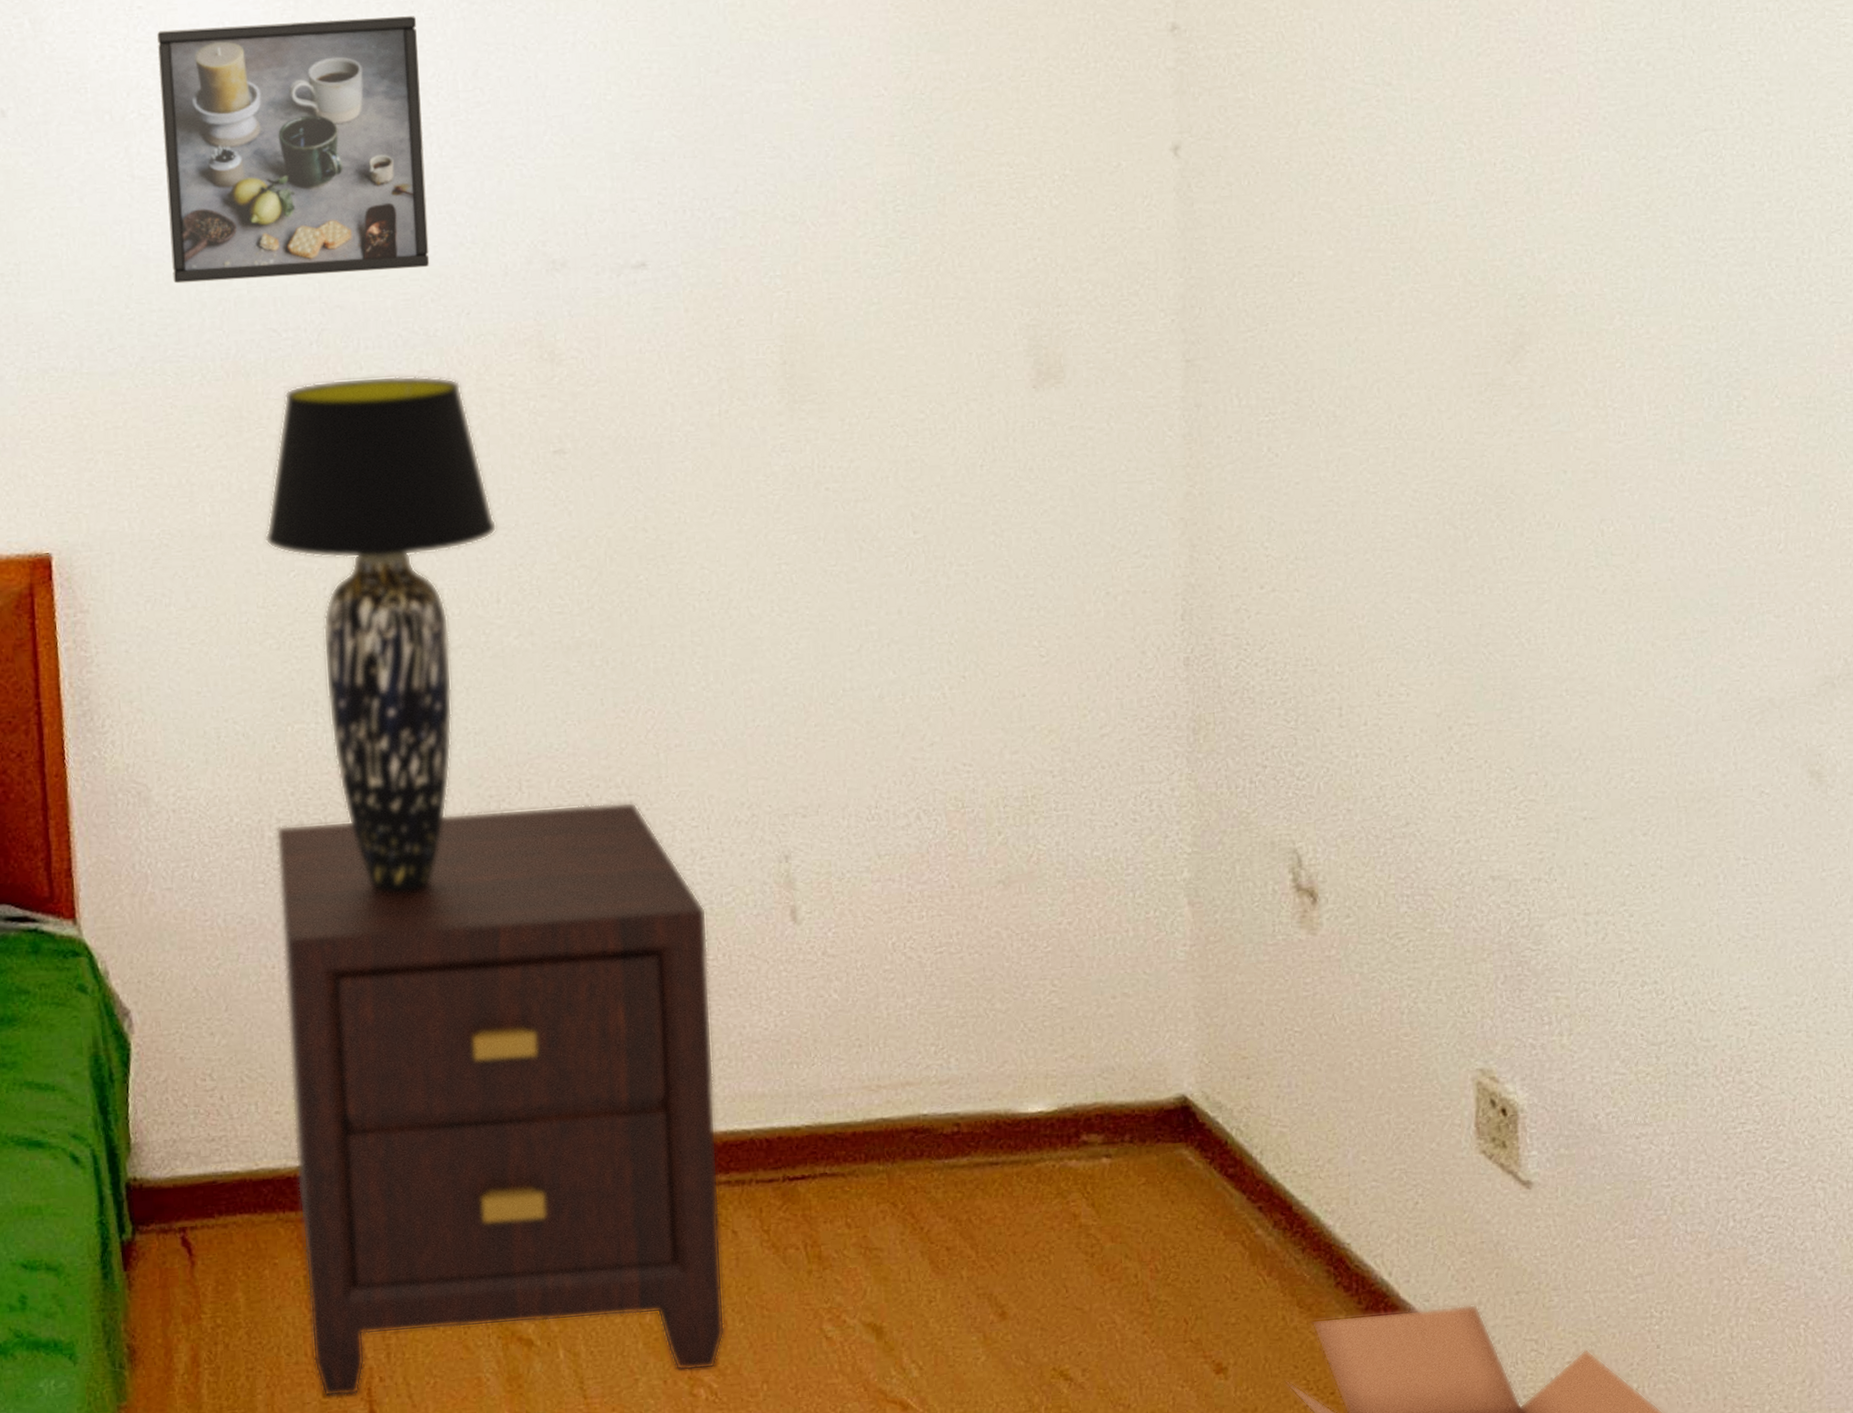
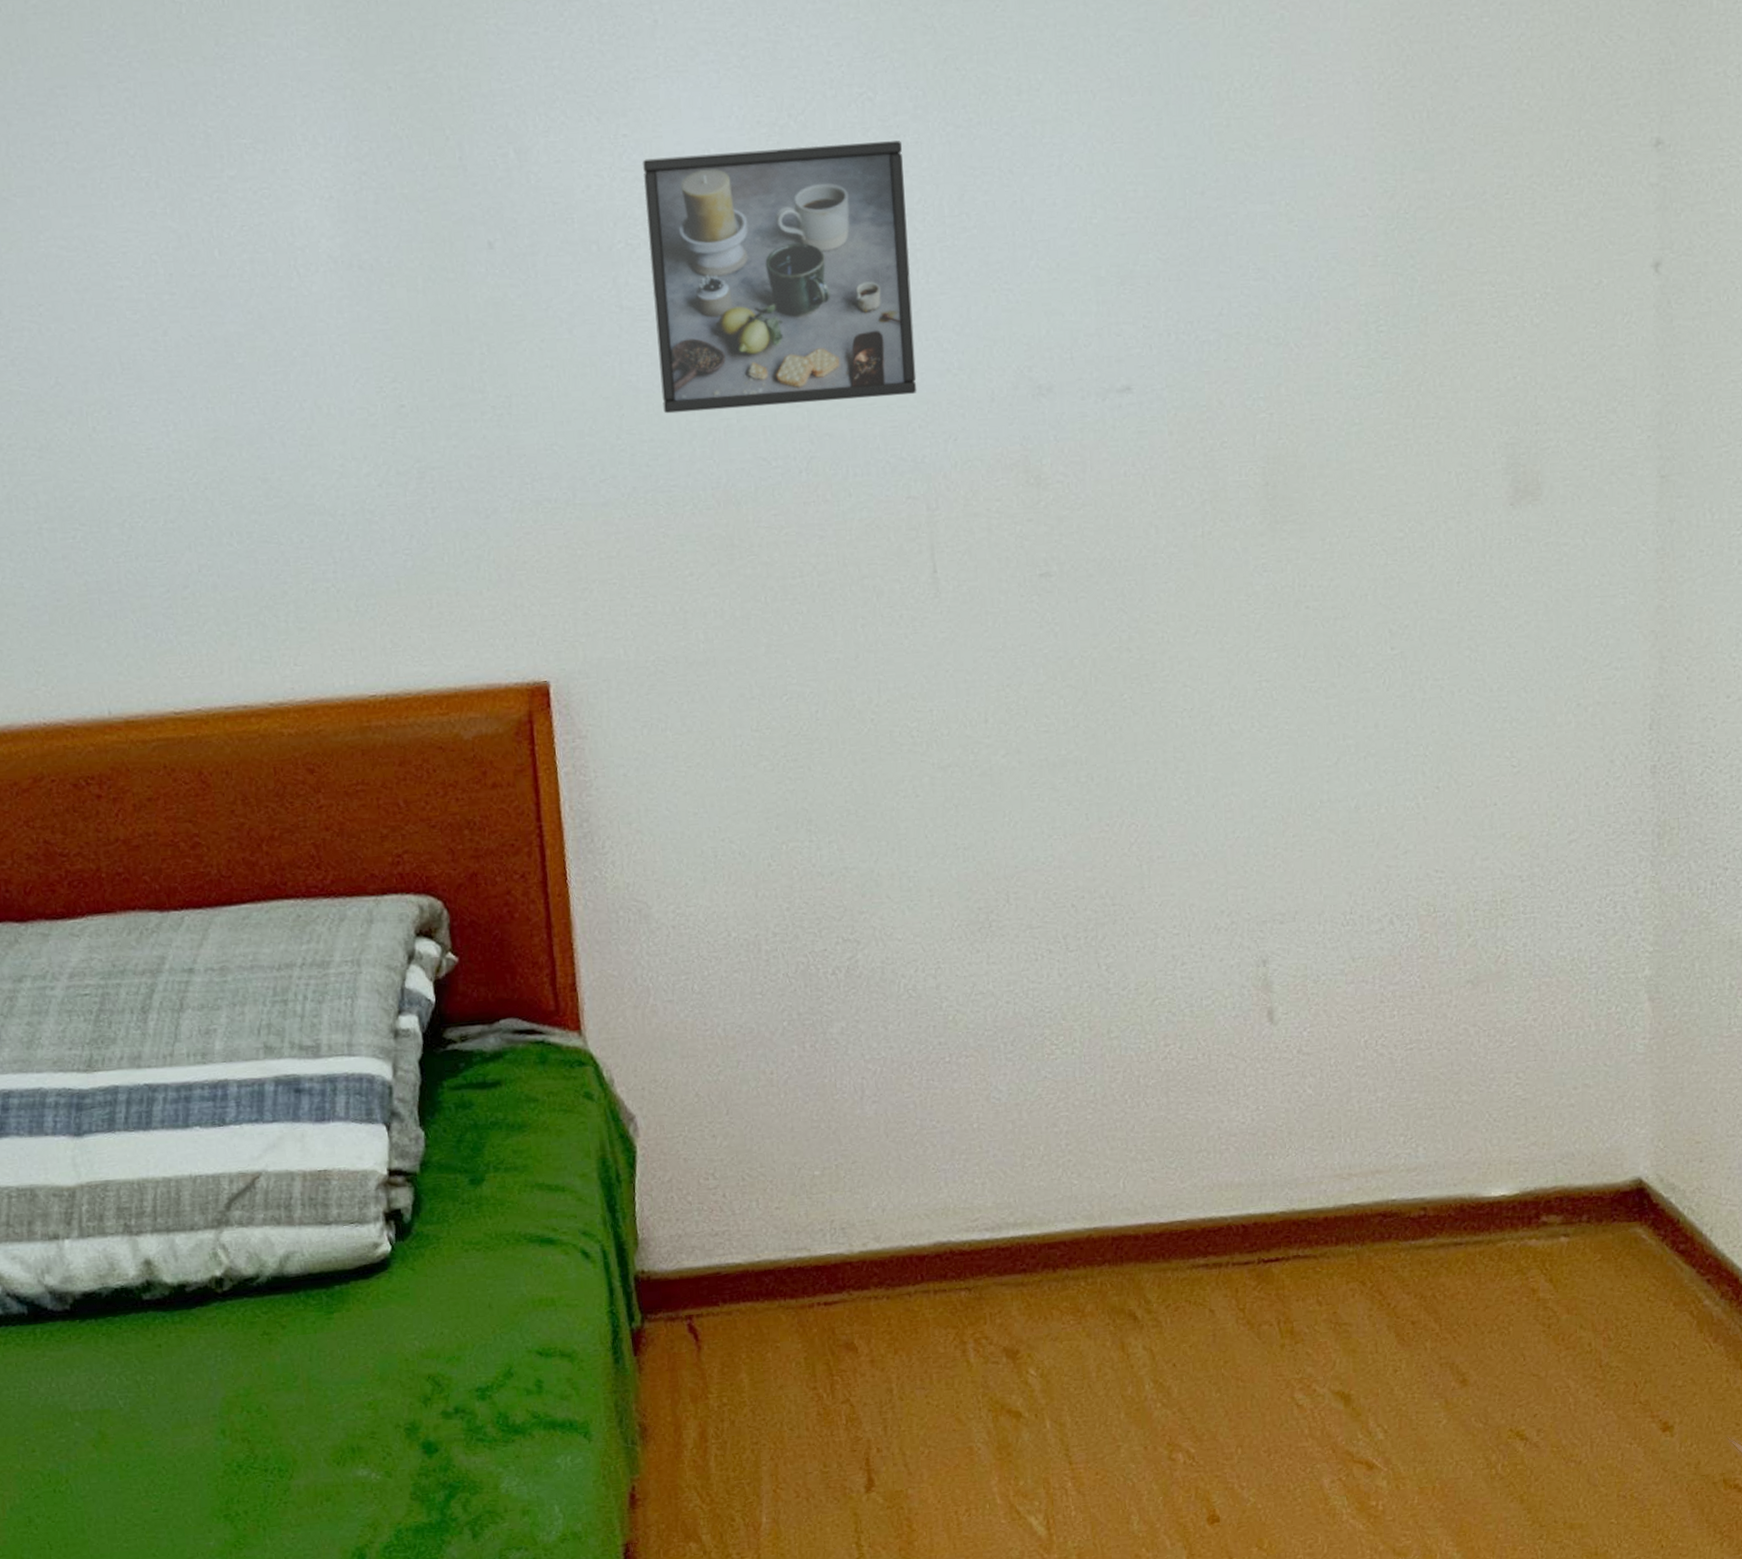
table lamp: present [265,375,497,892] -> none [758,501,985,1001]
nightstand: present [276,802,725,1397] -> none [772,911,1203,1467]

